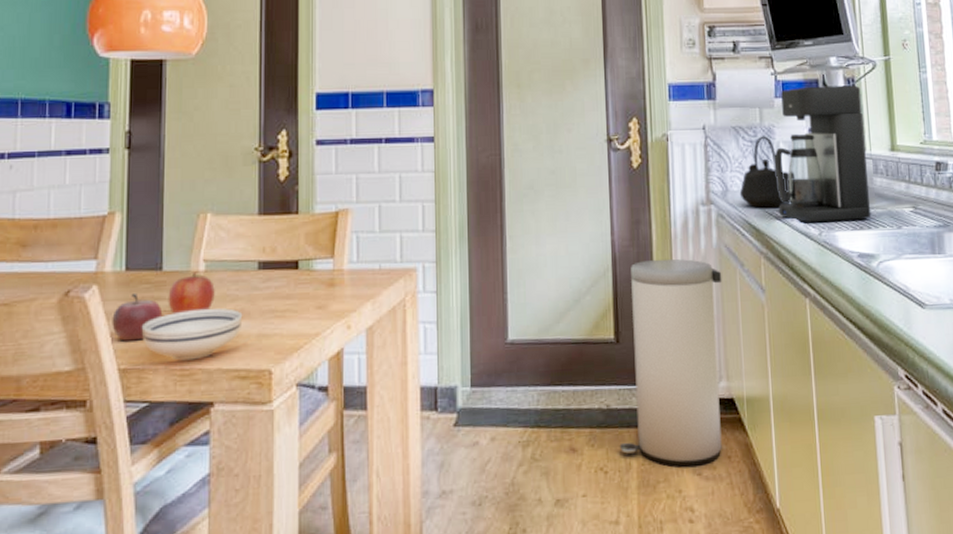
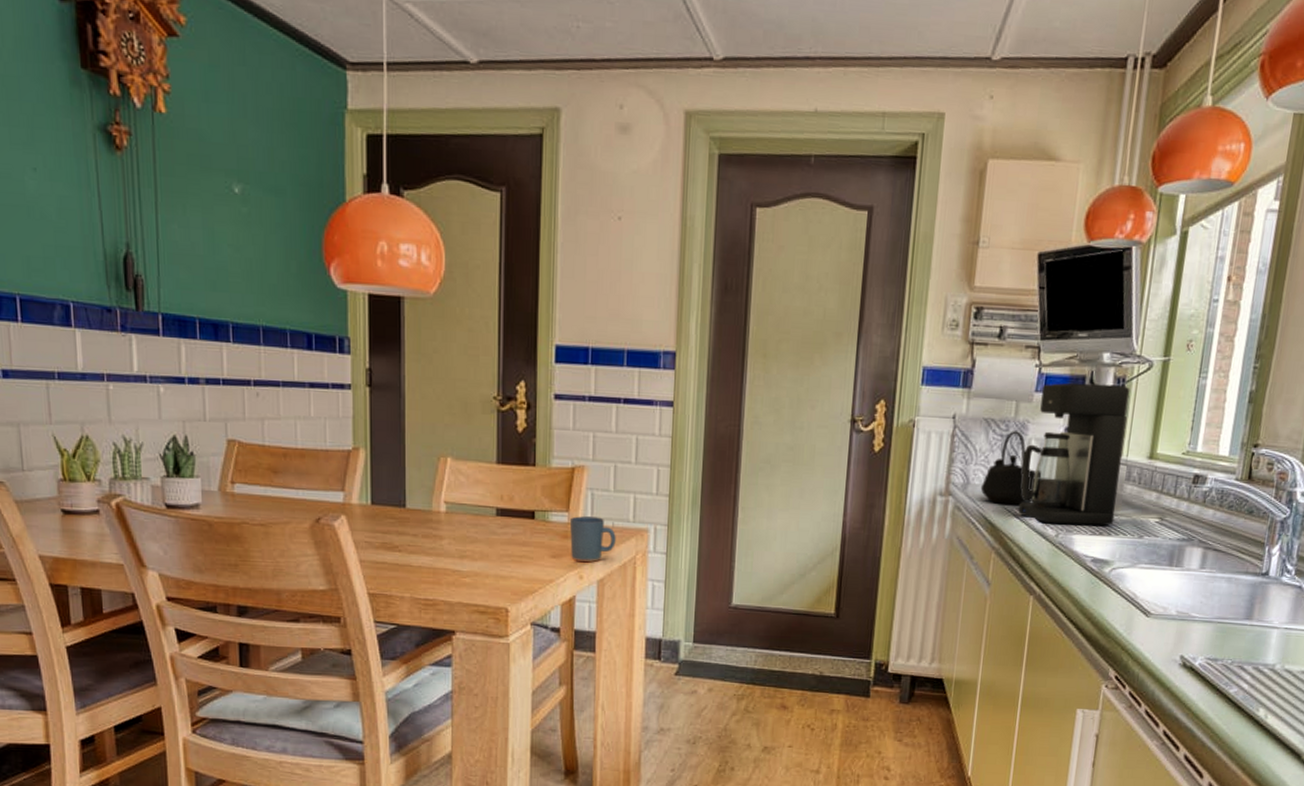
fruit: present [112,292,163,341] -> none [360,526,407,570]
bowl: present [141,308,243,361] -> none [387,547,482,592]
fruit: present [168,271,215,314] -> none [411,512,455,550]
mug: none [334,260,384,311] -> present [569,516,616,563]
pedal bin: present [619,258,722,468] -> none [827,543,950,734]

